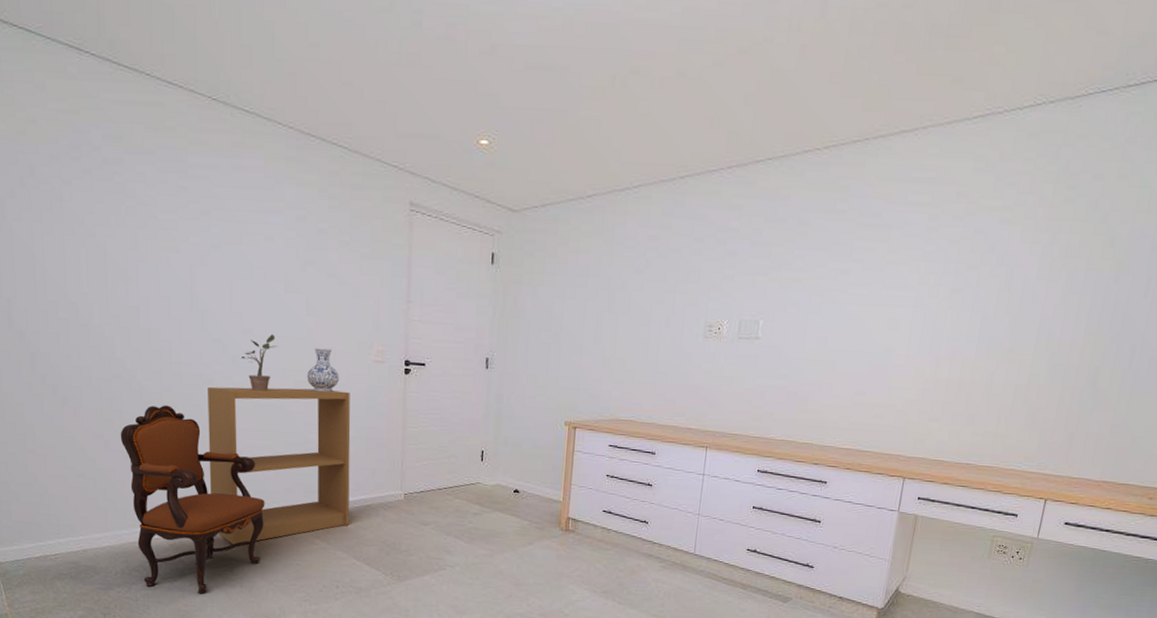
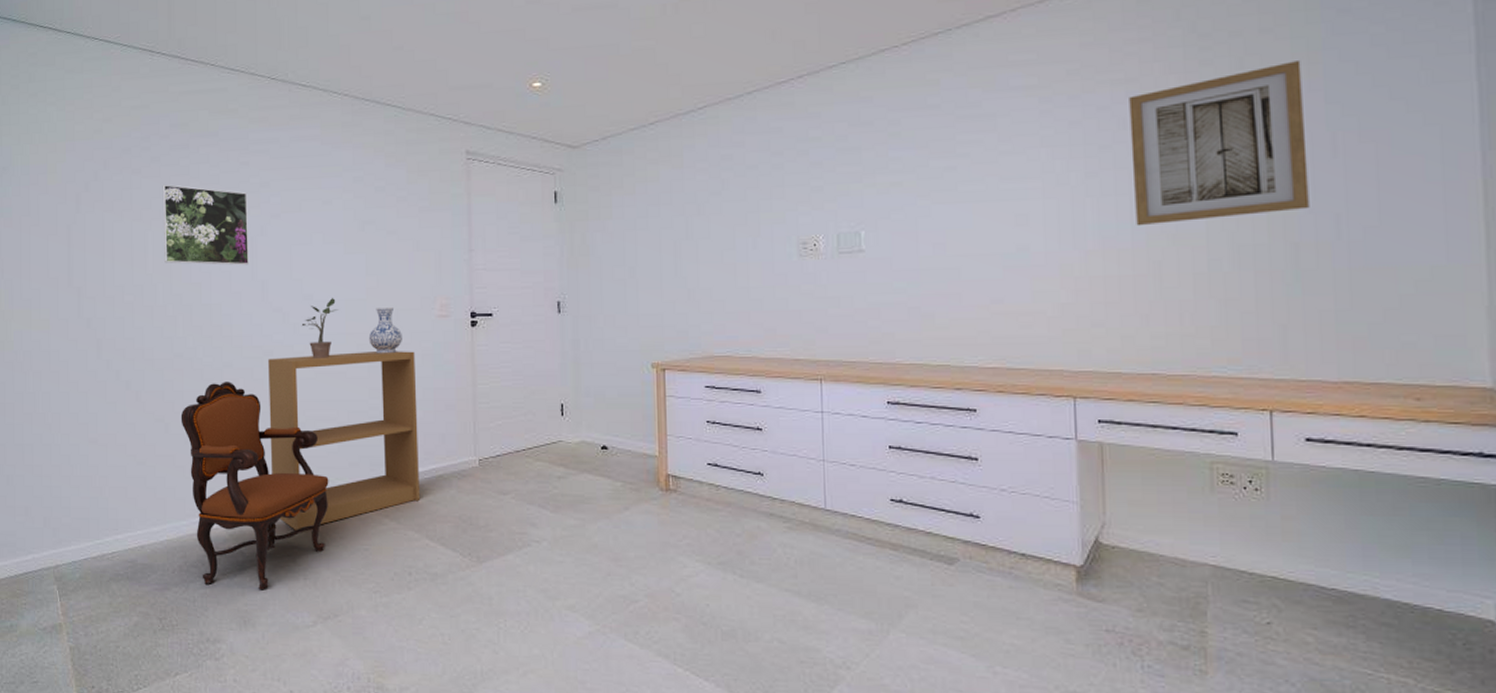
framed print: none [95,201,188,294] -> present [162,185,249,266]
wall art: none [982,208,1142,340] -> present [1129,61,1310,226]

